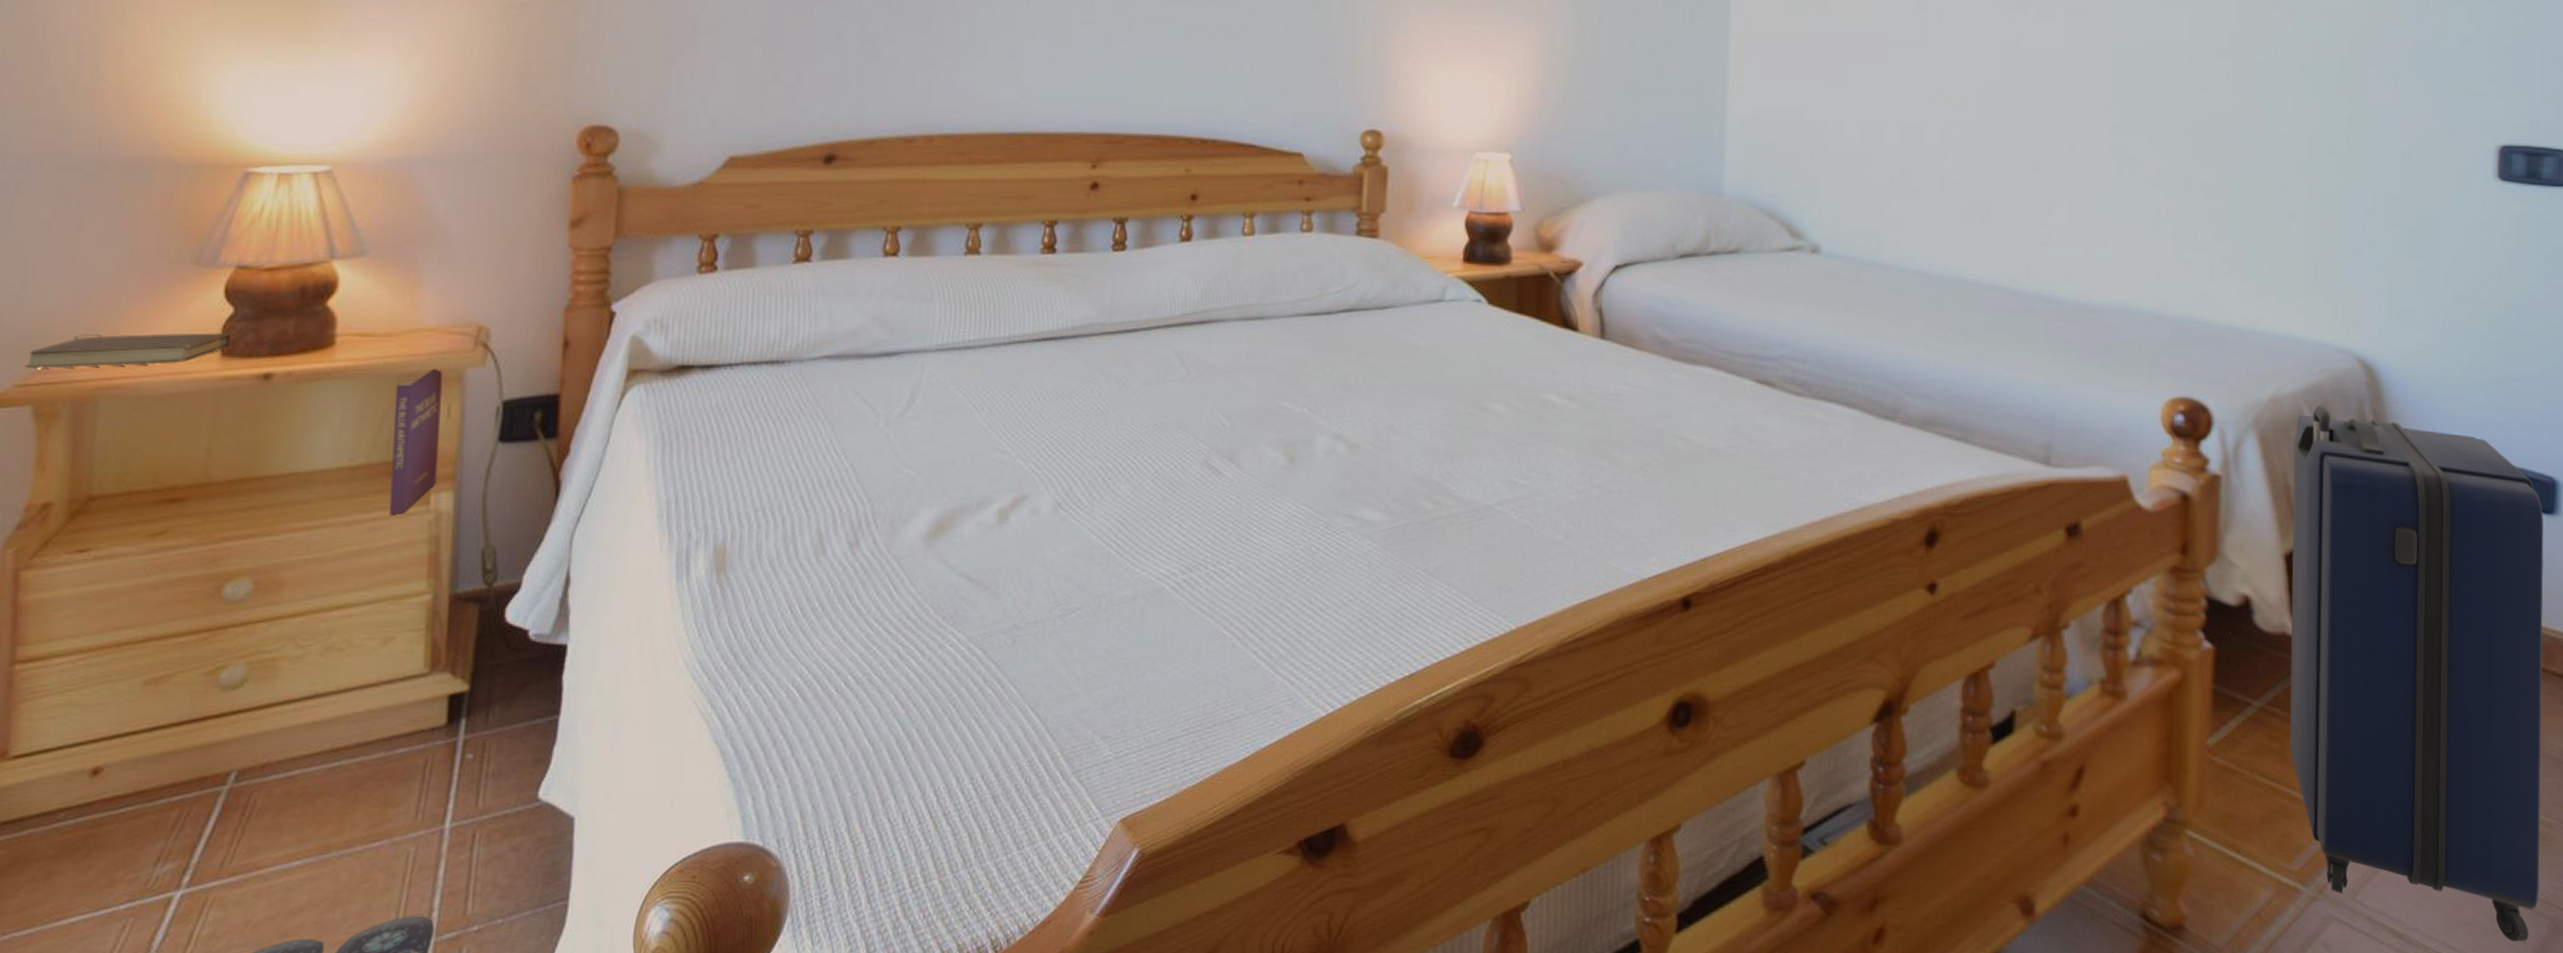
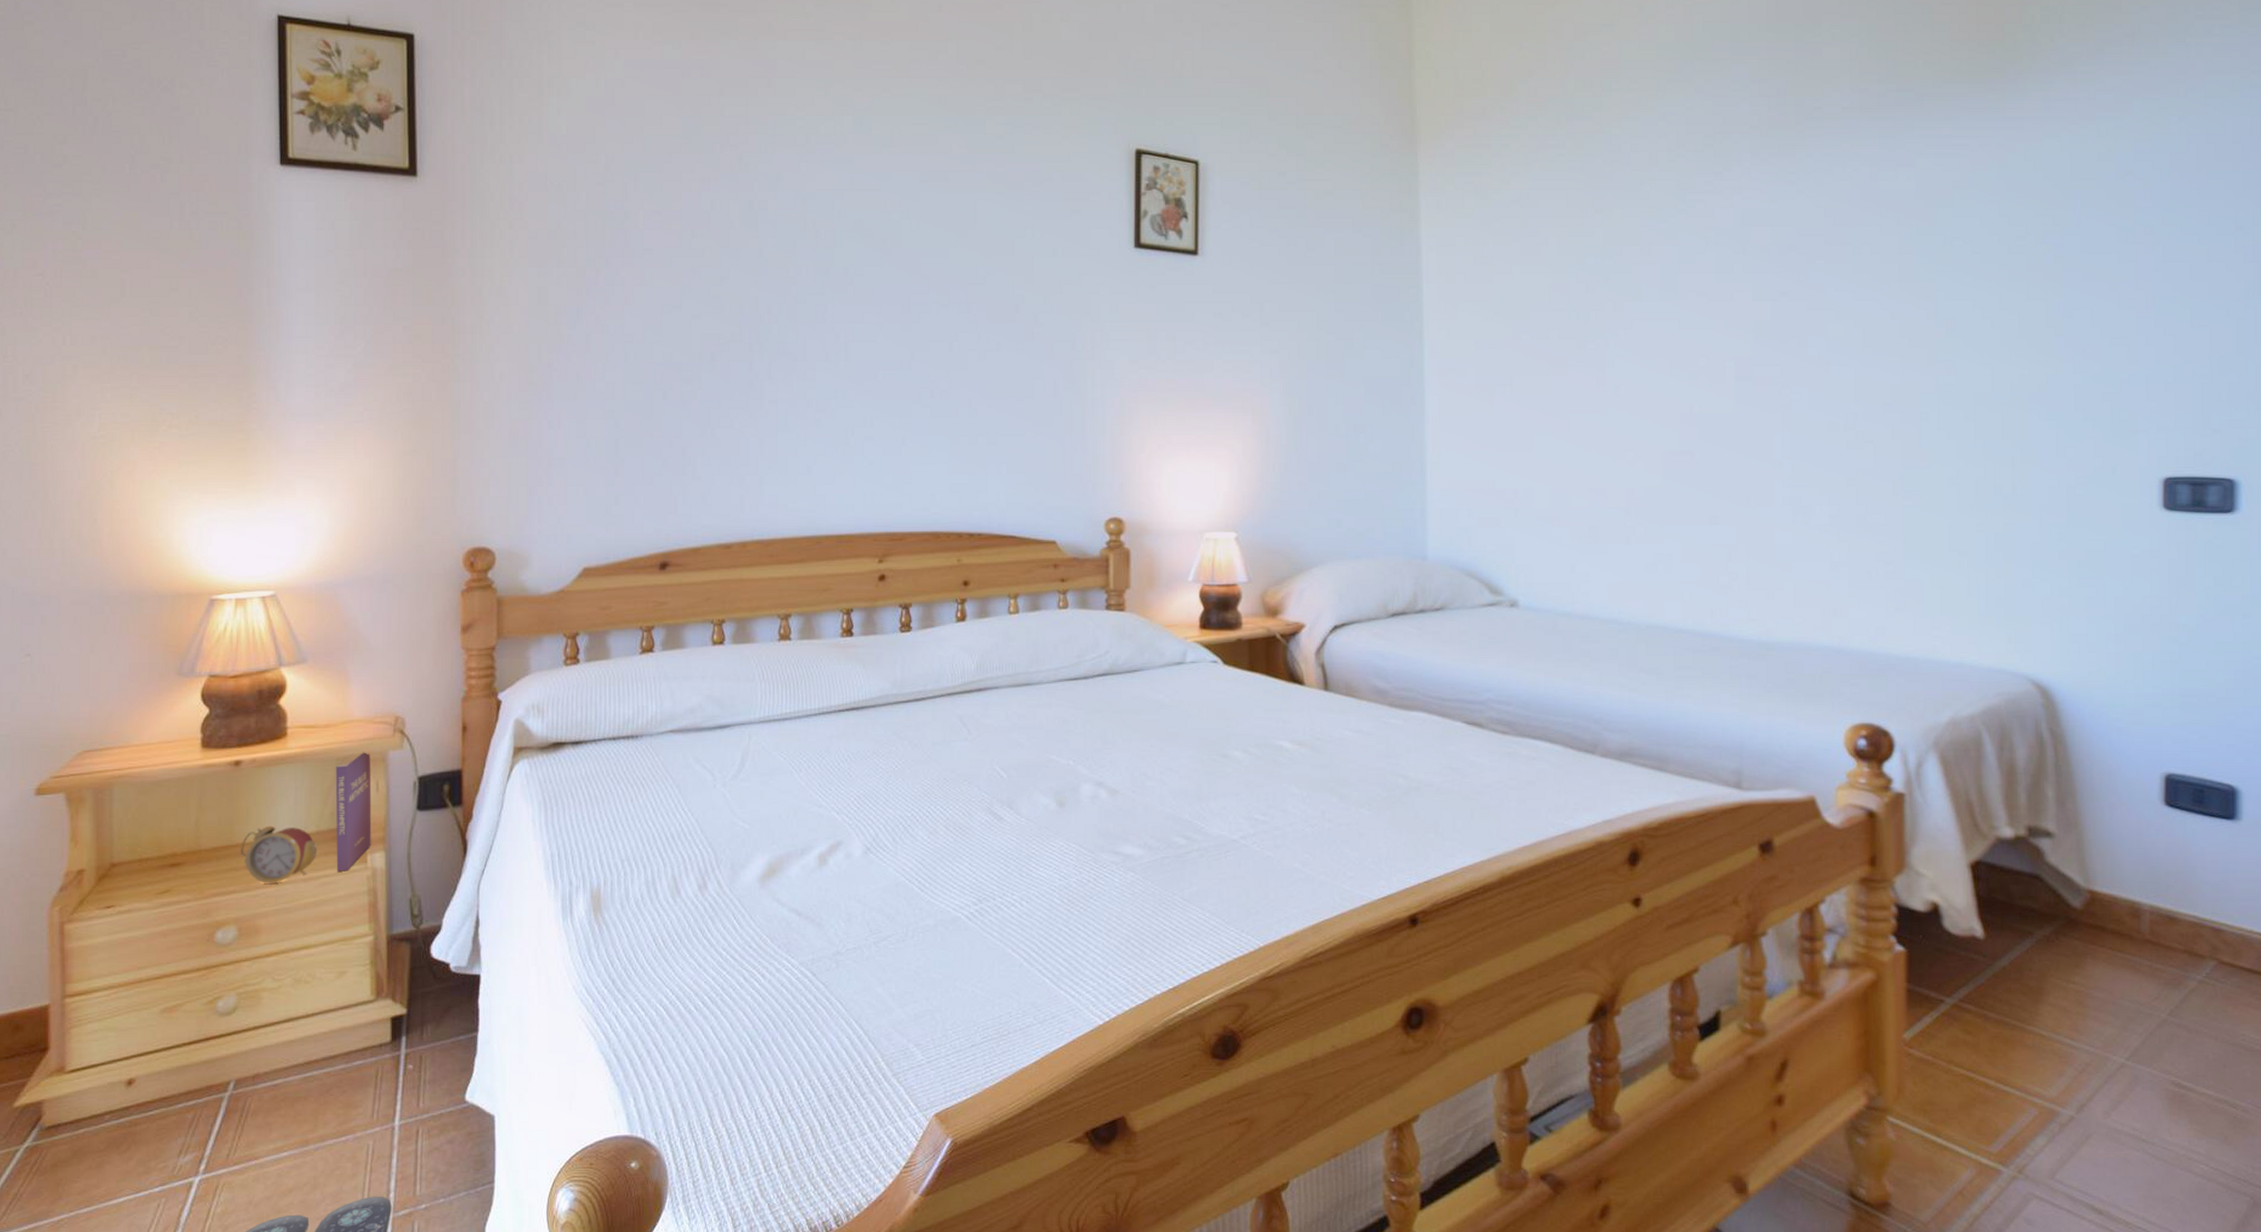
book: present [24,333,231,369] -> none [57,730,208,763]
alarm clock: none [263,455,367,527] -> present [240,825,318,884]
suitcase: present [2289,405,2544,942] -> none [1974,726,2237,1218]

